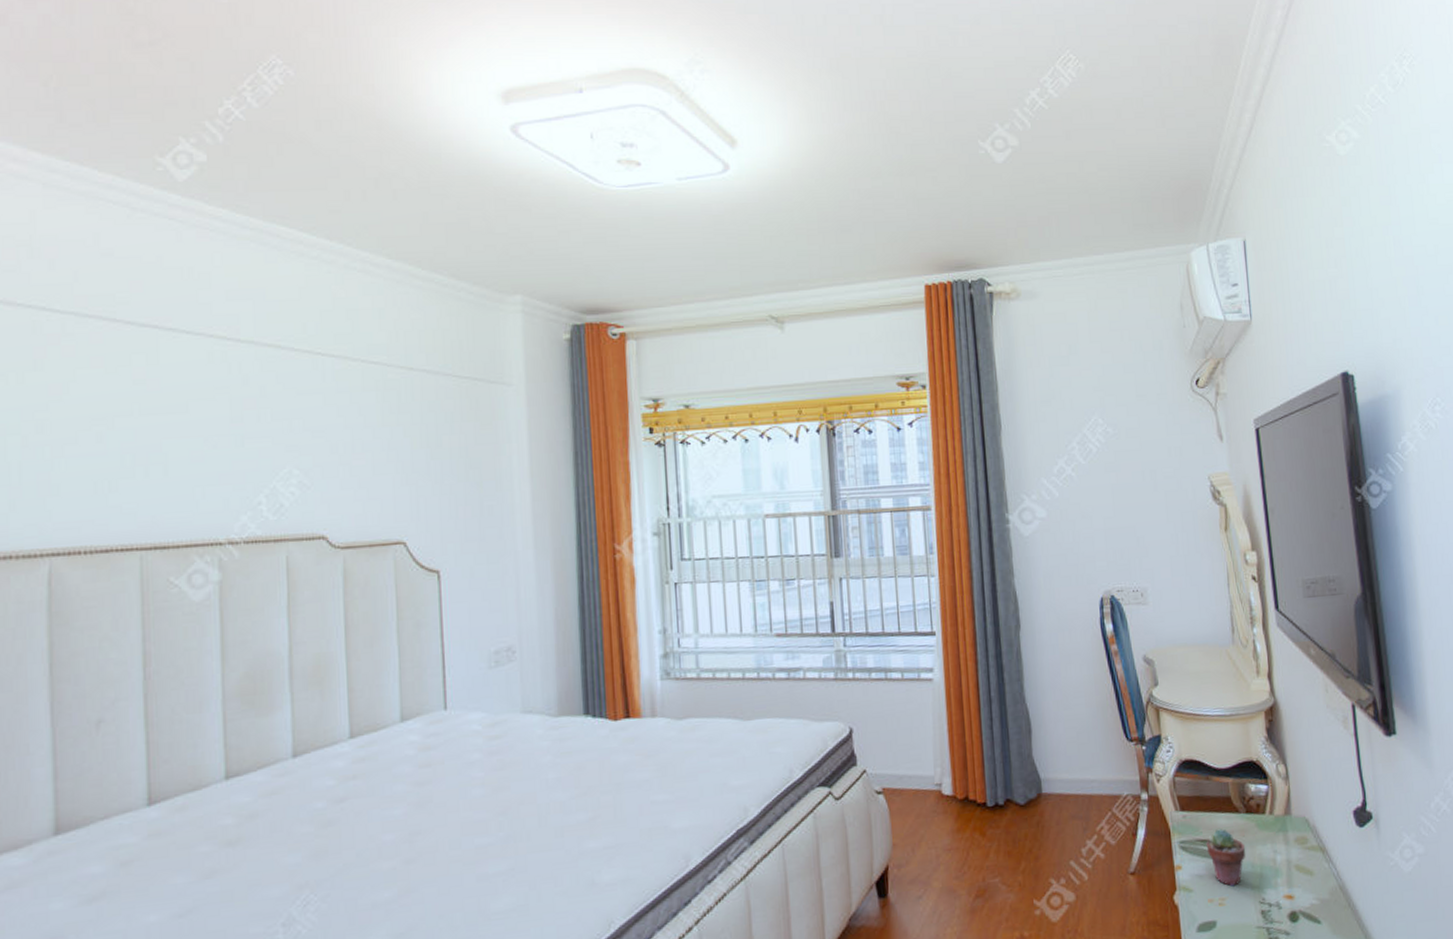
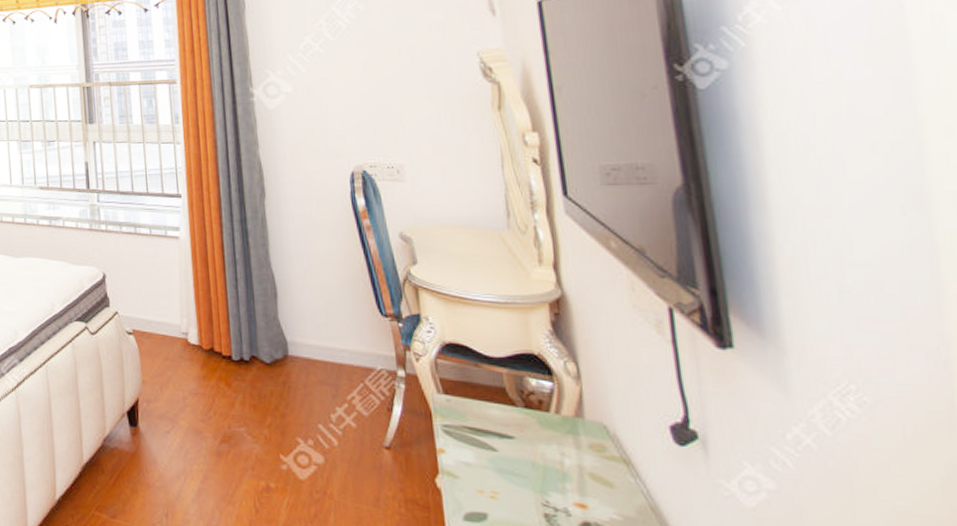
potted succulent: present [1206,829,1246,887] -> none [474,419,525,482]

